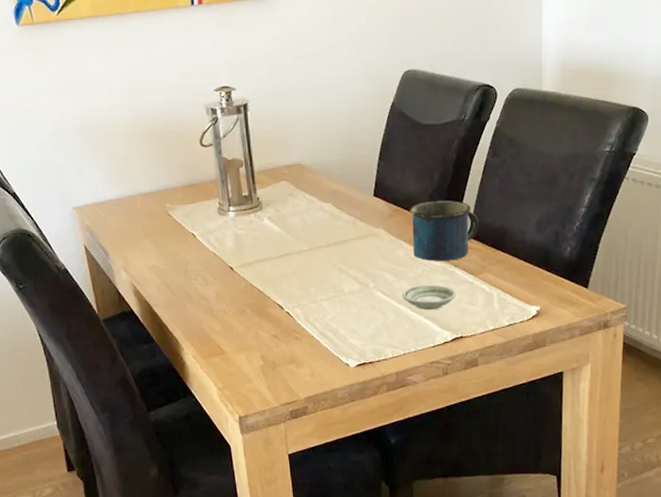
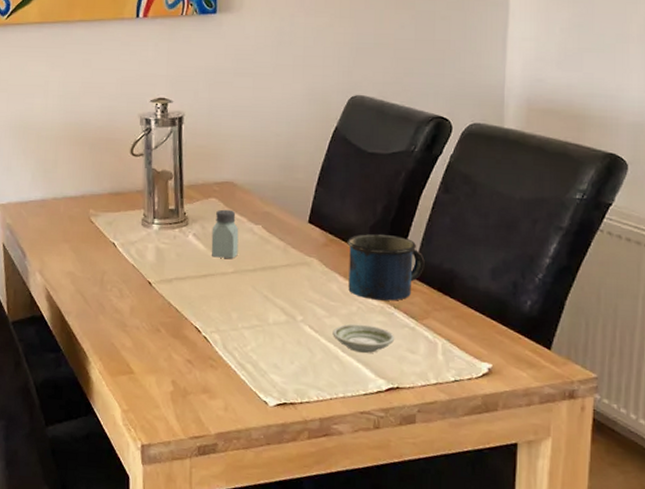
saltshaker: none [285,191,311,238] -> present [211,209,239,259]

